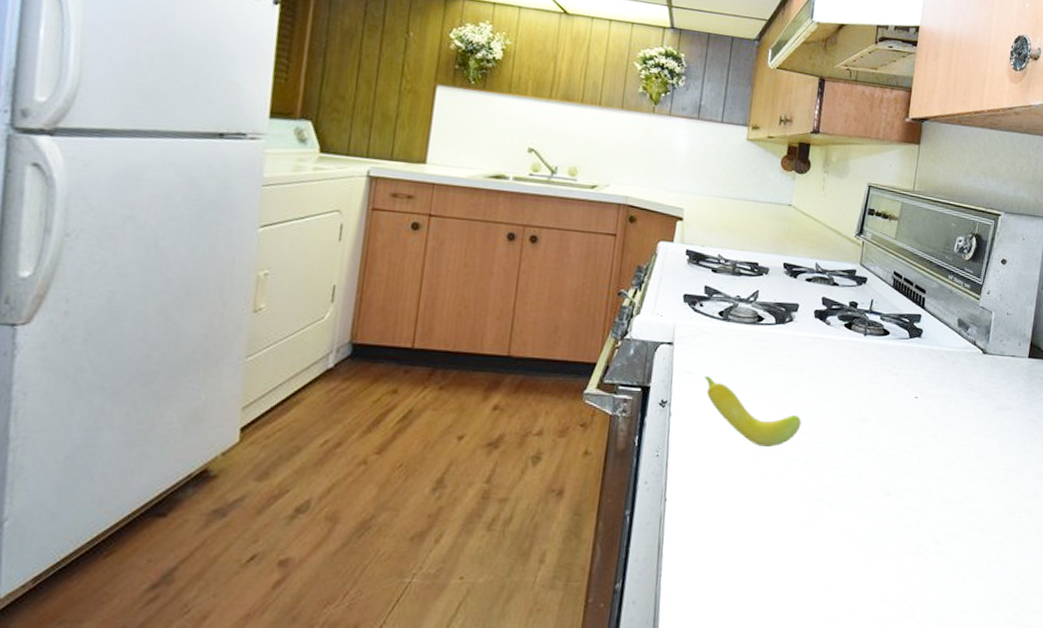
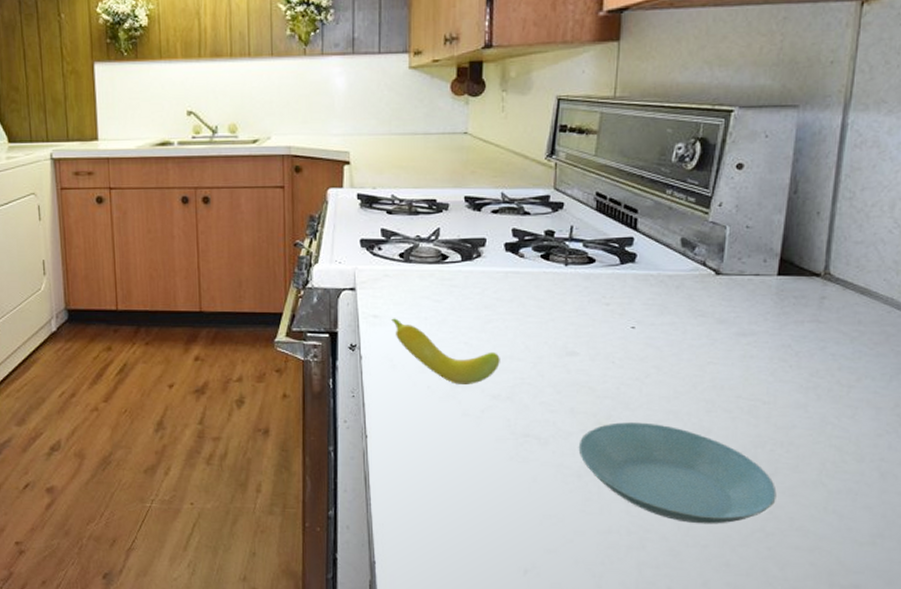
saucer: none [863,488,1023,590] -> present [578,422,777,524]

